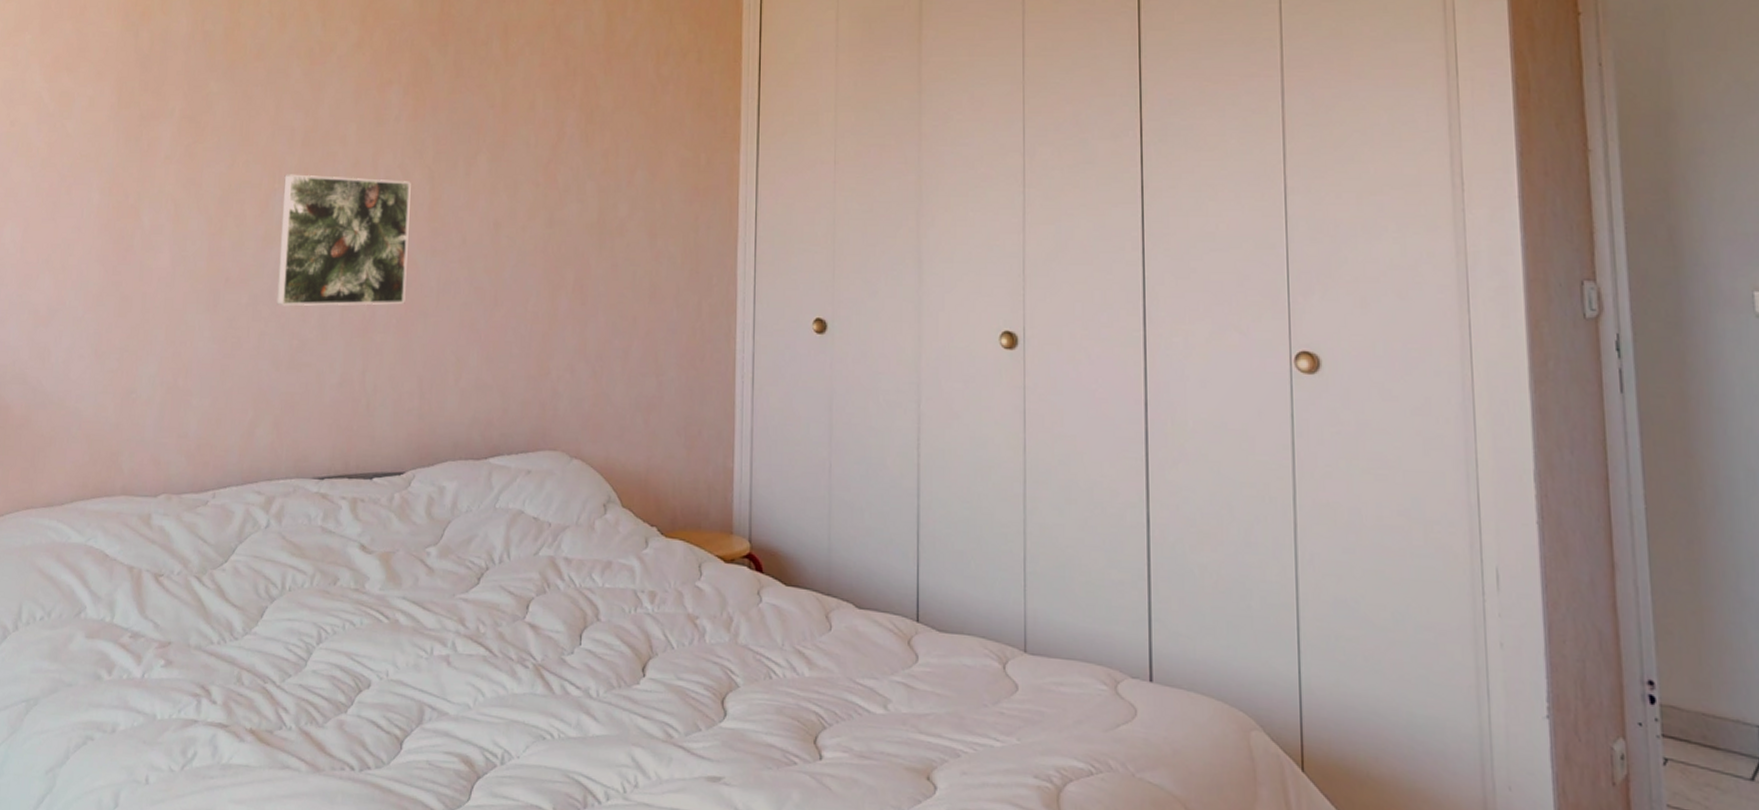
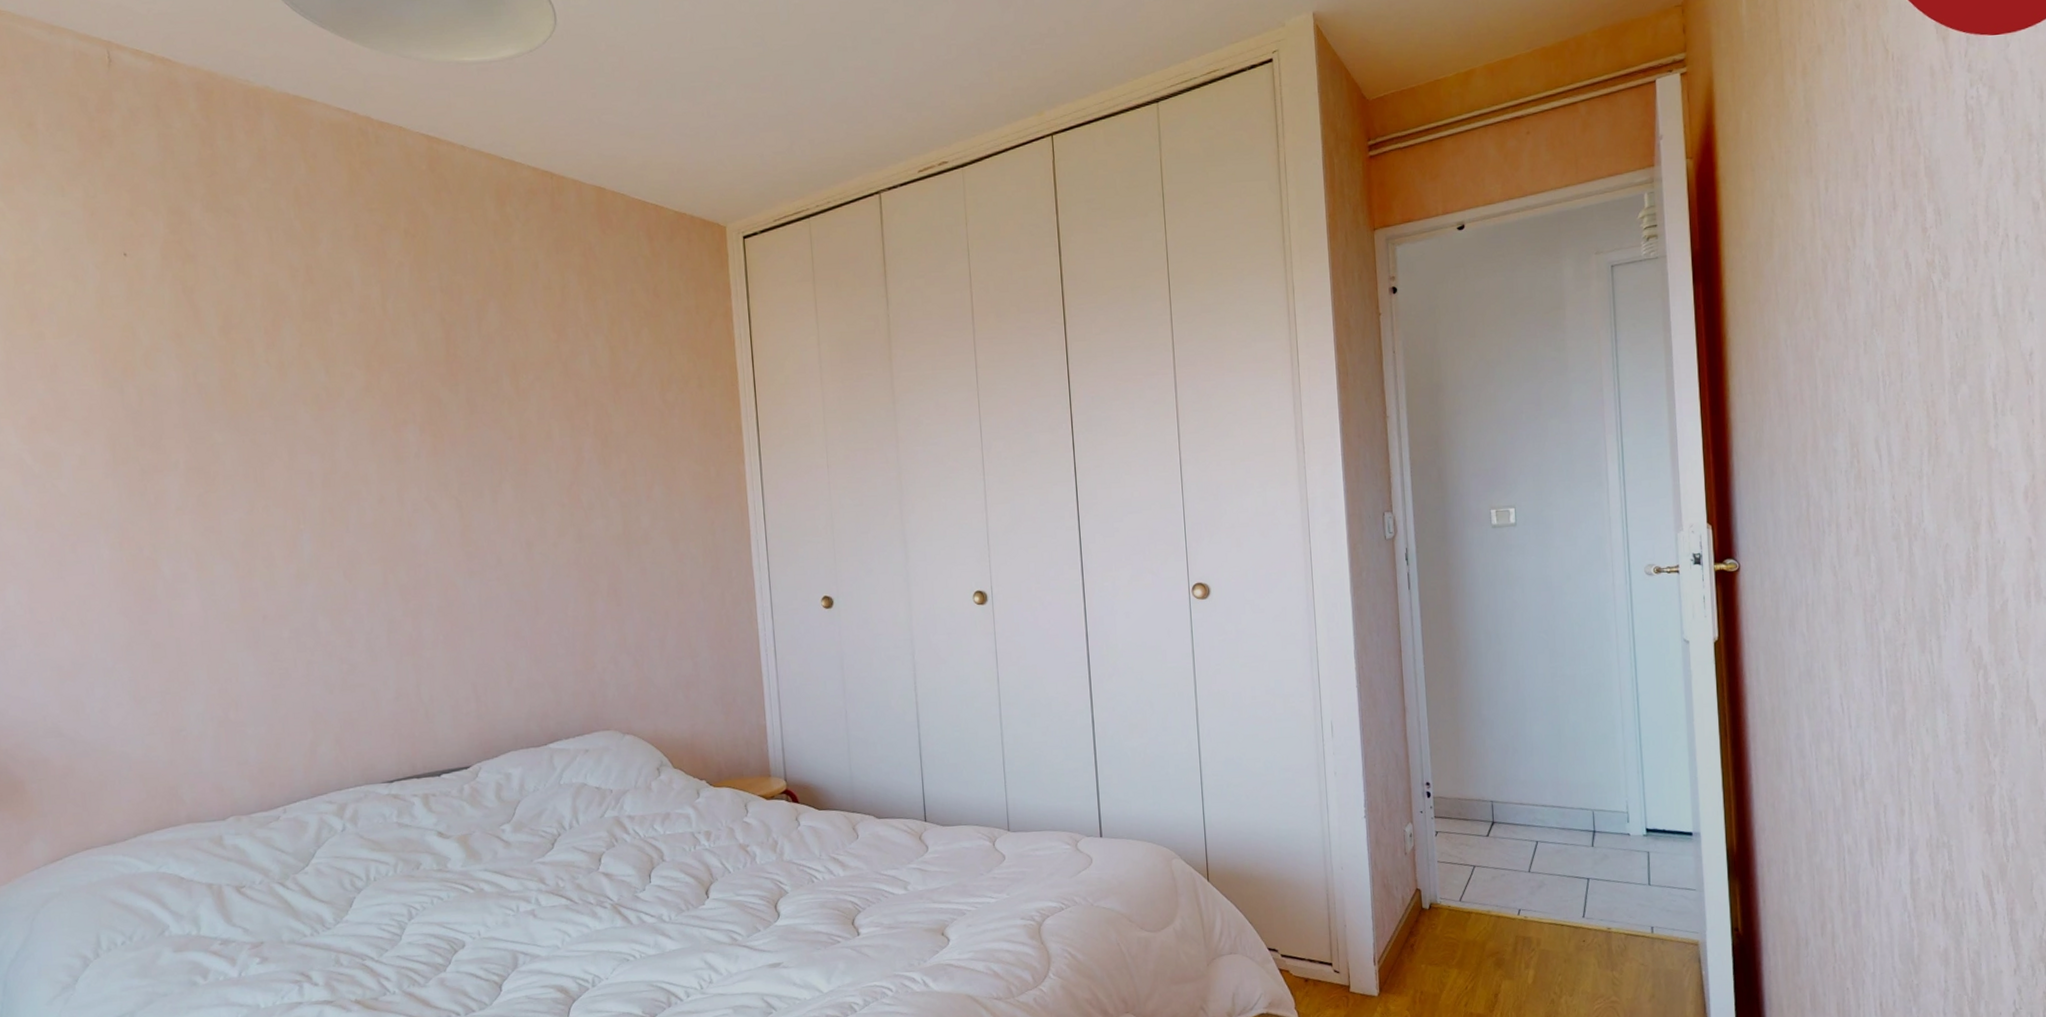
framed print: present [276,174,411,306] -> none [309,512,450,636]

